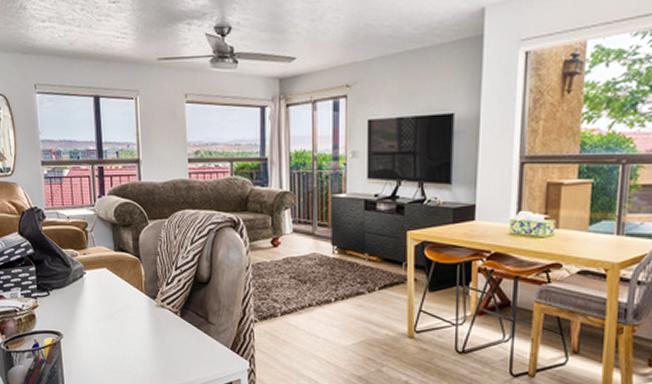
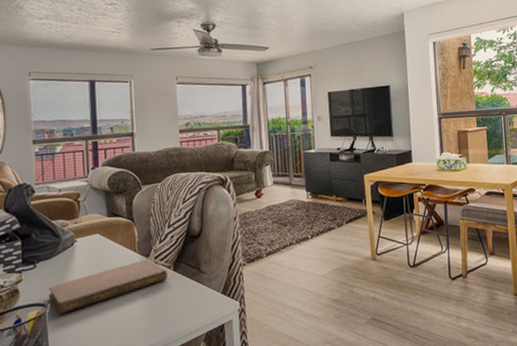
notebook: none [61,301,174,345] -> present [48,259,167,315]

